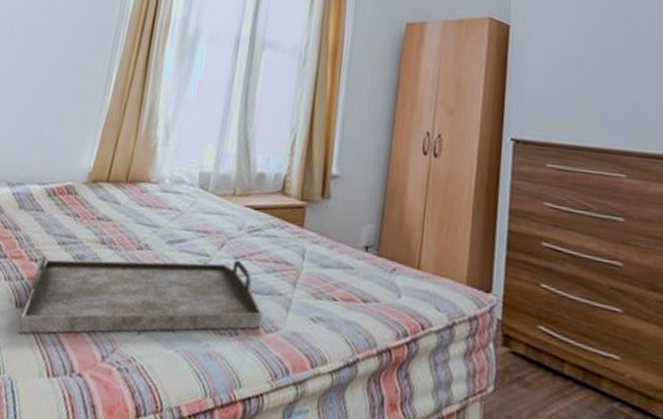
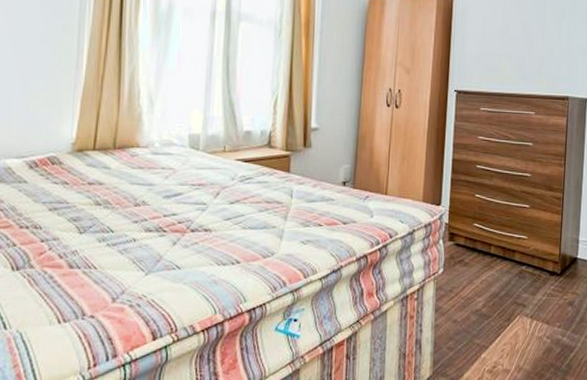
serving tray: present [17,255,263,334] -> none [18,205,260,292]

